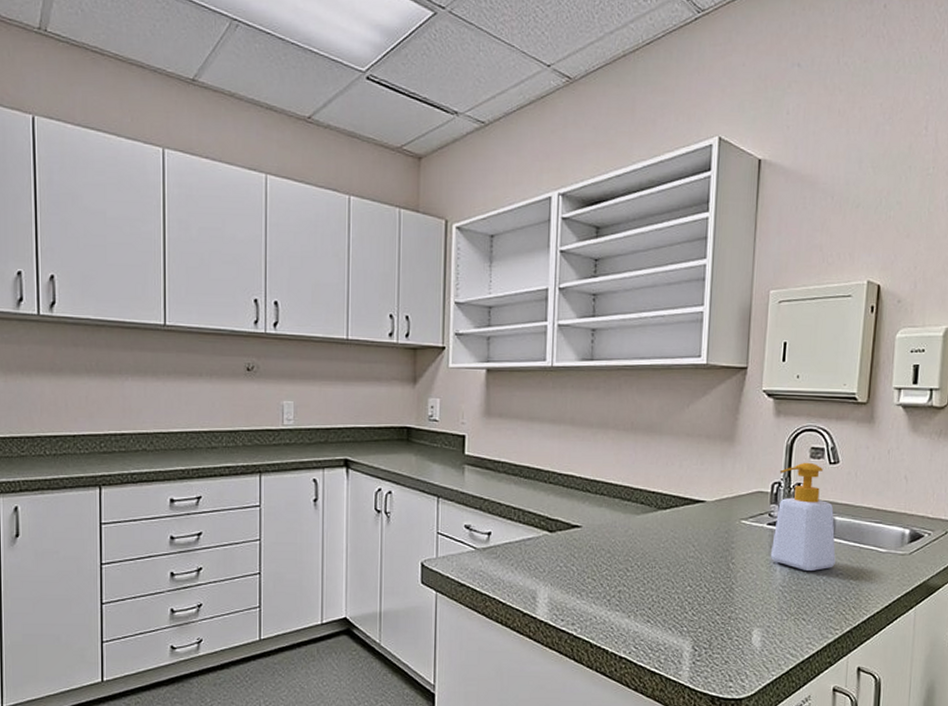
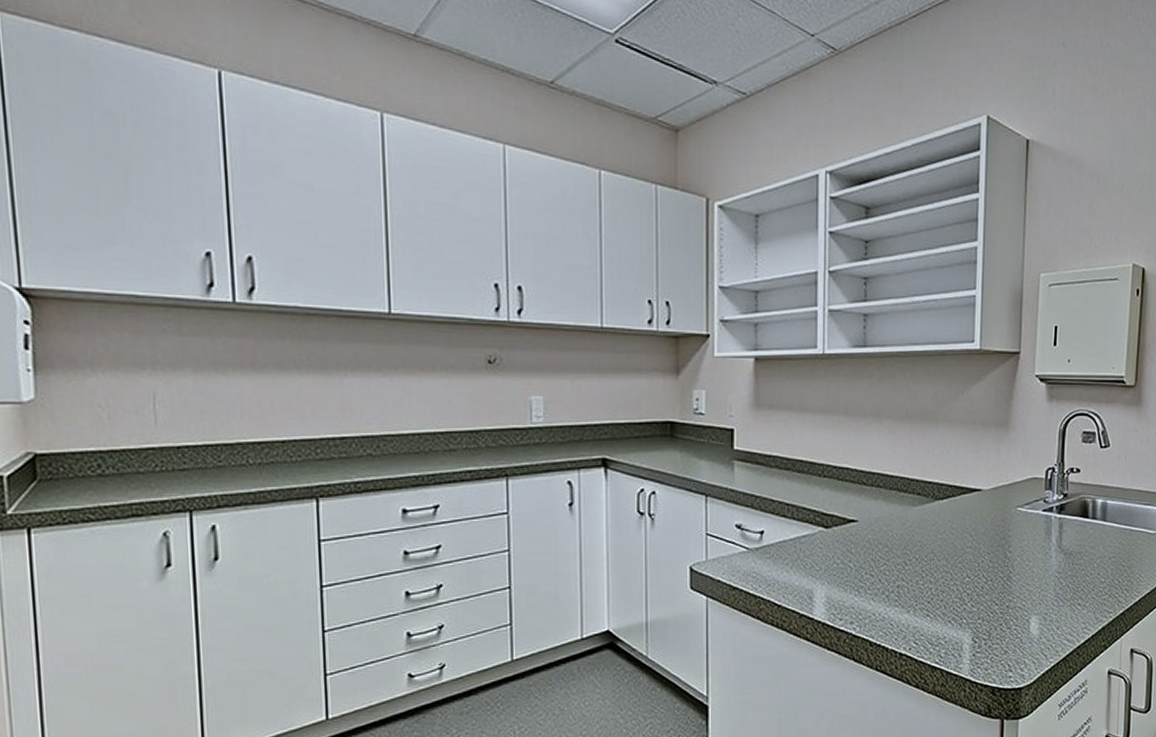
soap bottle: present [770,462,836,572] -> none [1045,446,1108,557]

